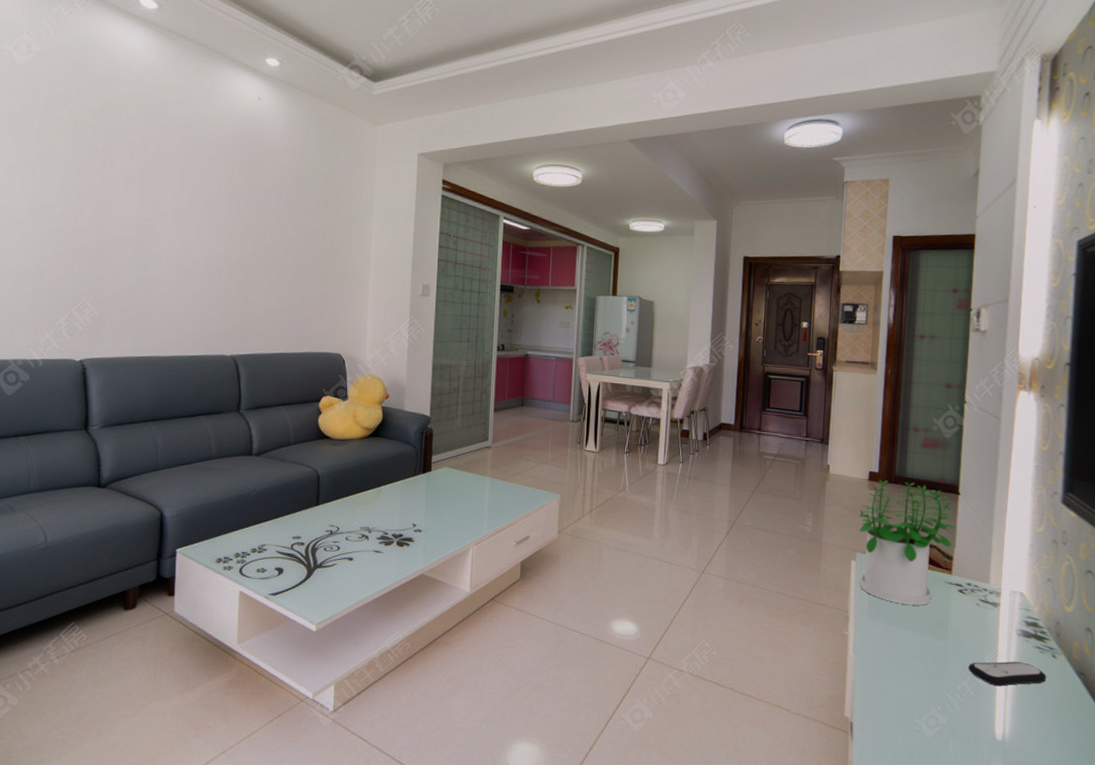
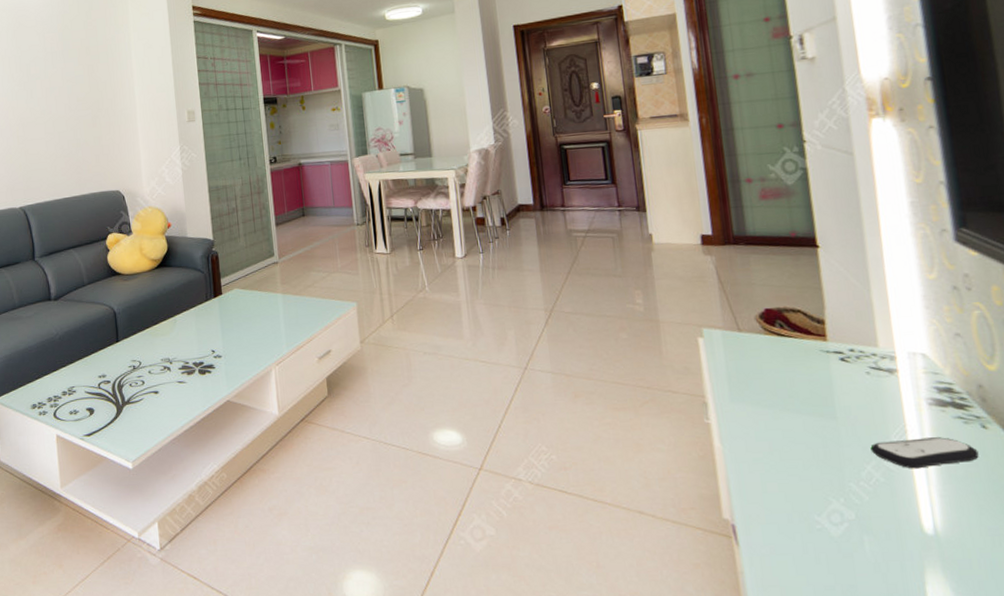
potted plant: present [858,480,955,606] -> none [697,240,821,382]

